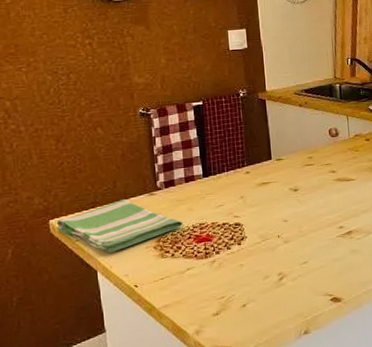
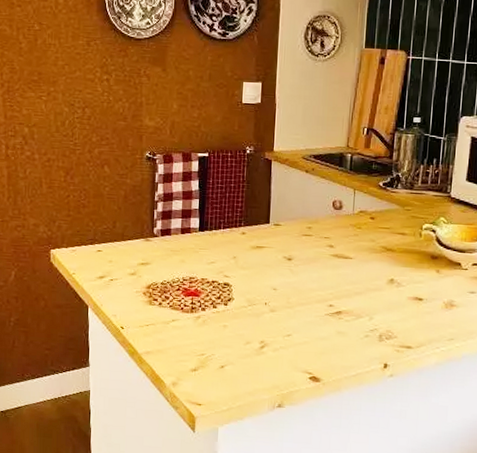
dish towel: present [56,199,183,253] -> none [56,241,174,291]

